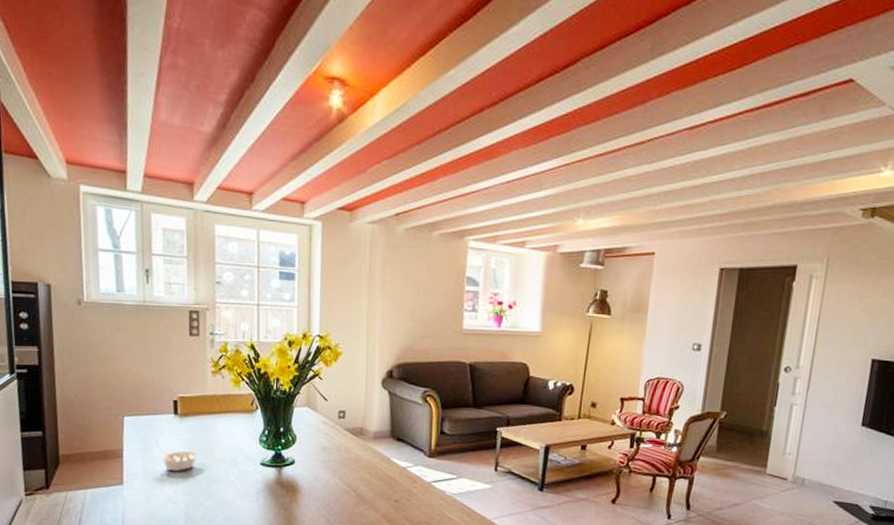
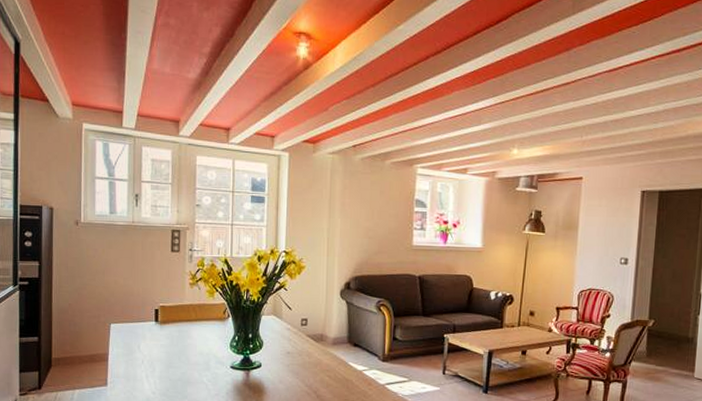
legume: present [153,450,199,472] -> none [135,354,176,374]

